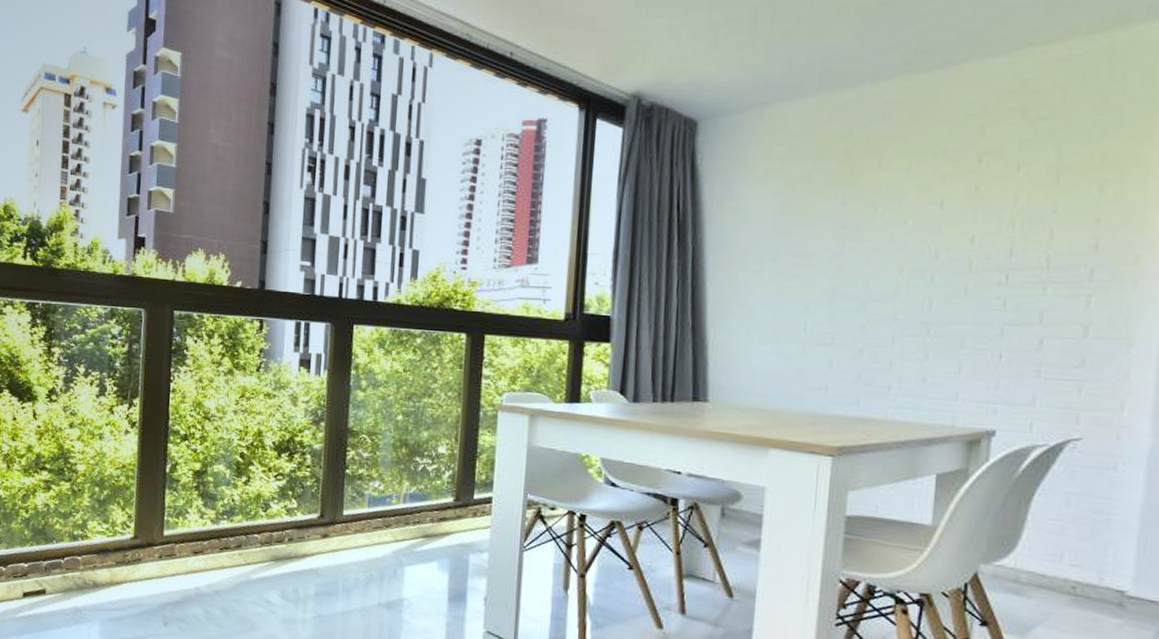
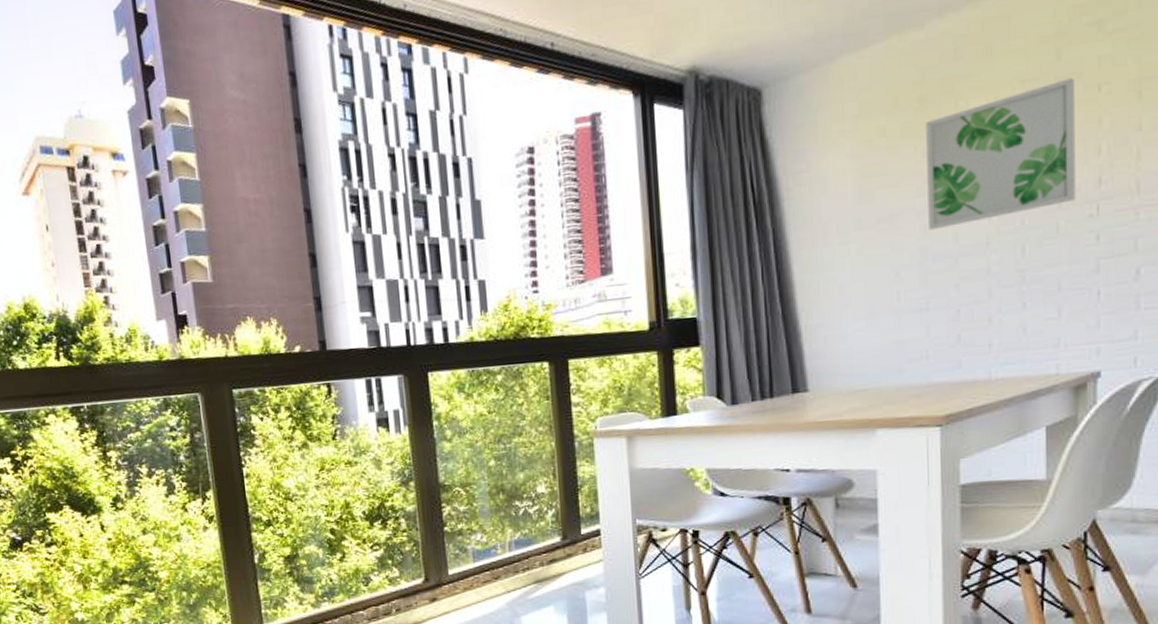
wall art: none [841,155,995,273] -> present [926,77,1076,231]

